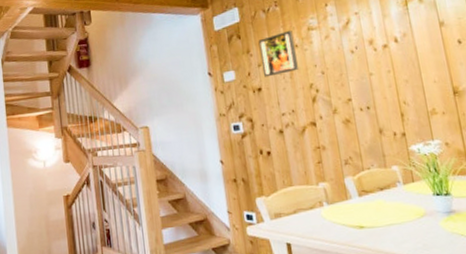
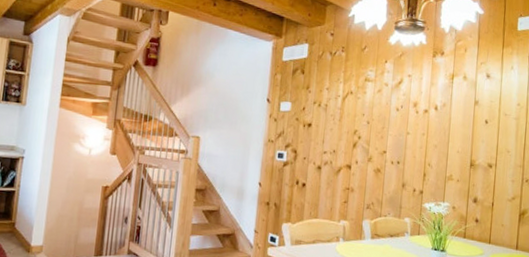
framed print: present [258,31,298,77] -> none [316,77,351,116]

